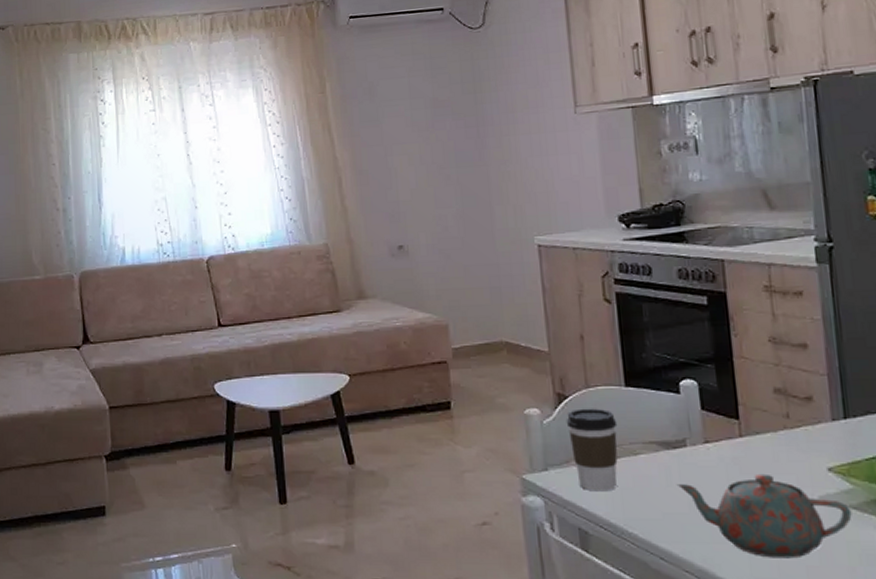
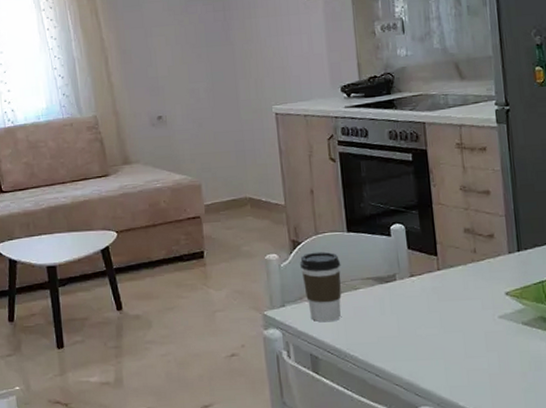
teapot: present [676,473,852,559] -> none [388,300,524,369]

